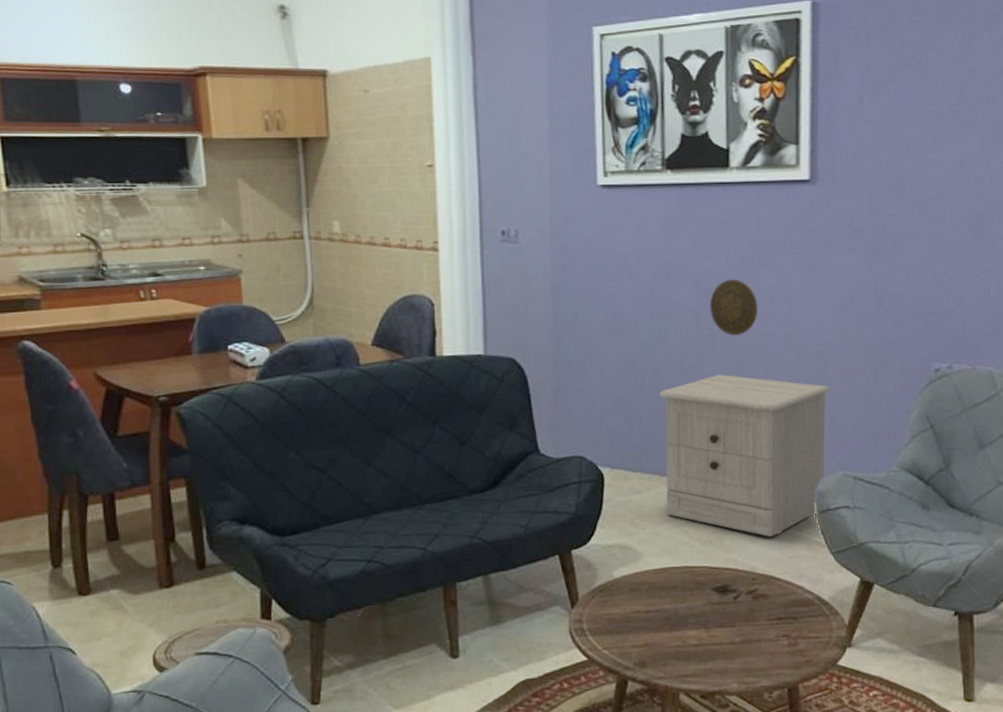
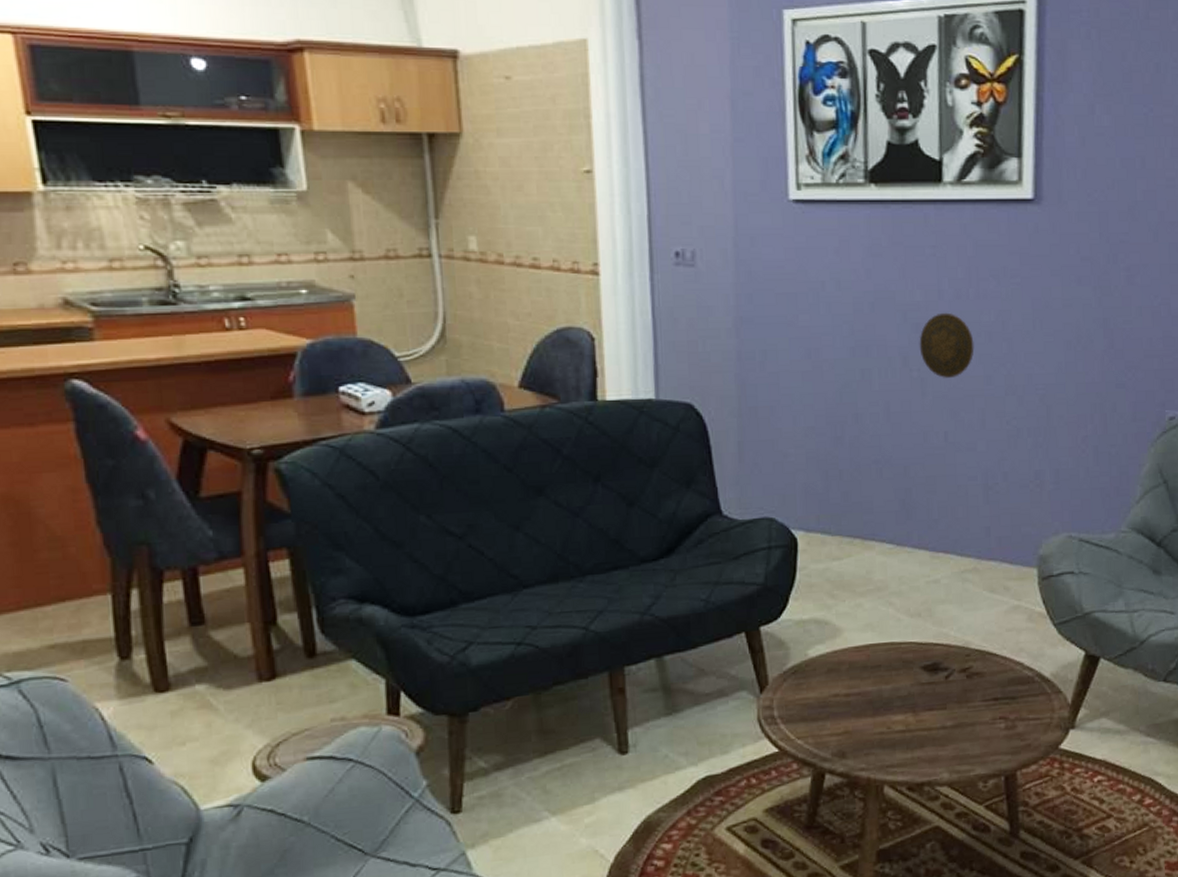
nightstand: present [659,374,830,537] -> none [861,422,1054,607]

